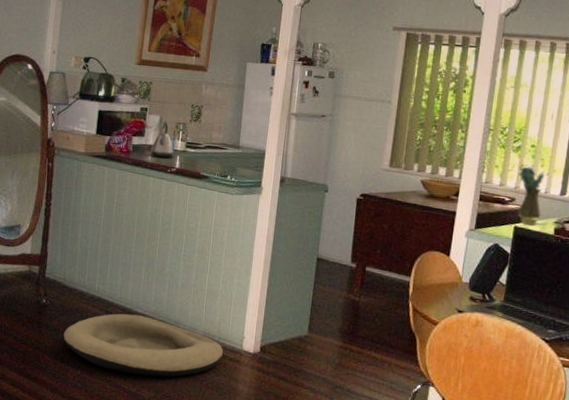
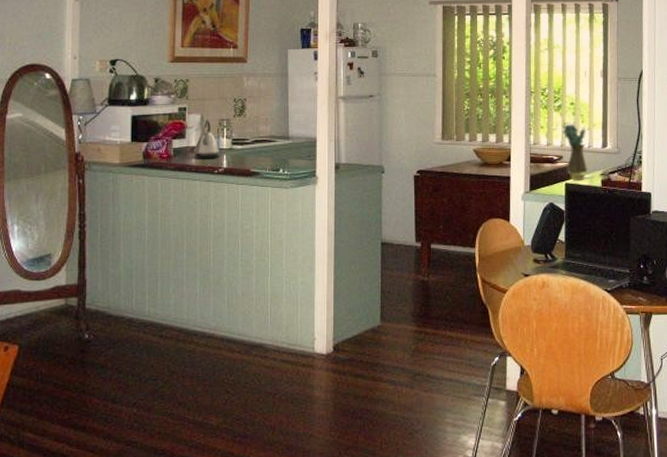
dog bed: present [63,313,223,377] -> none [113,334,294,402]

